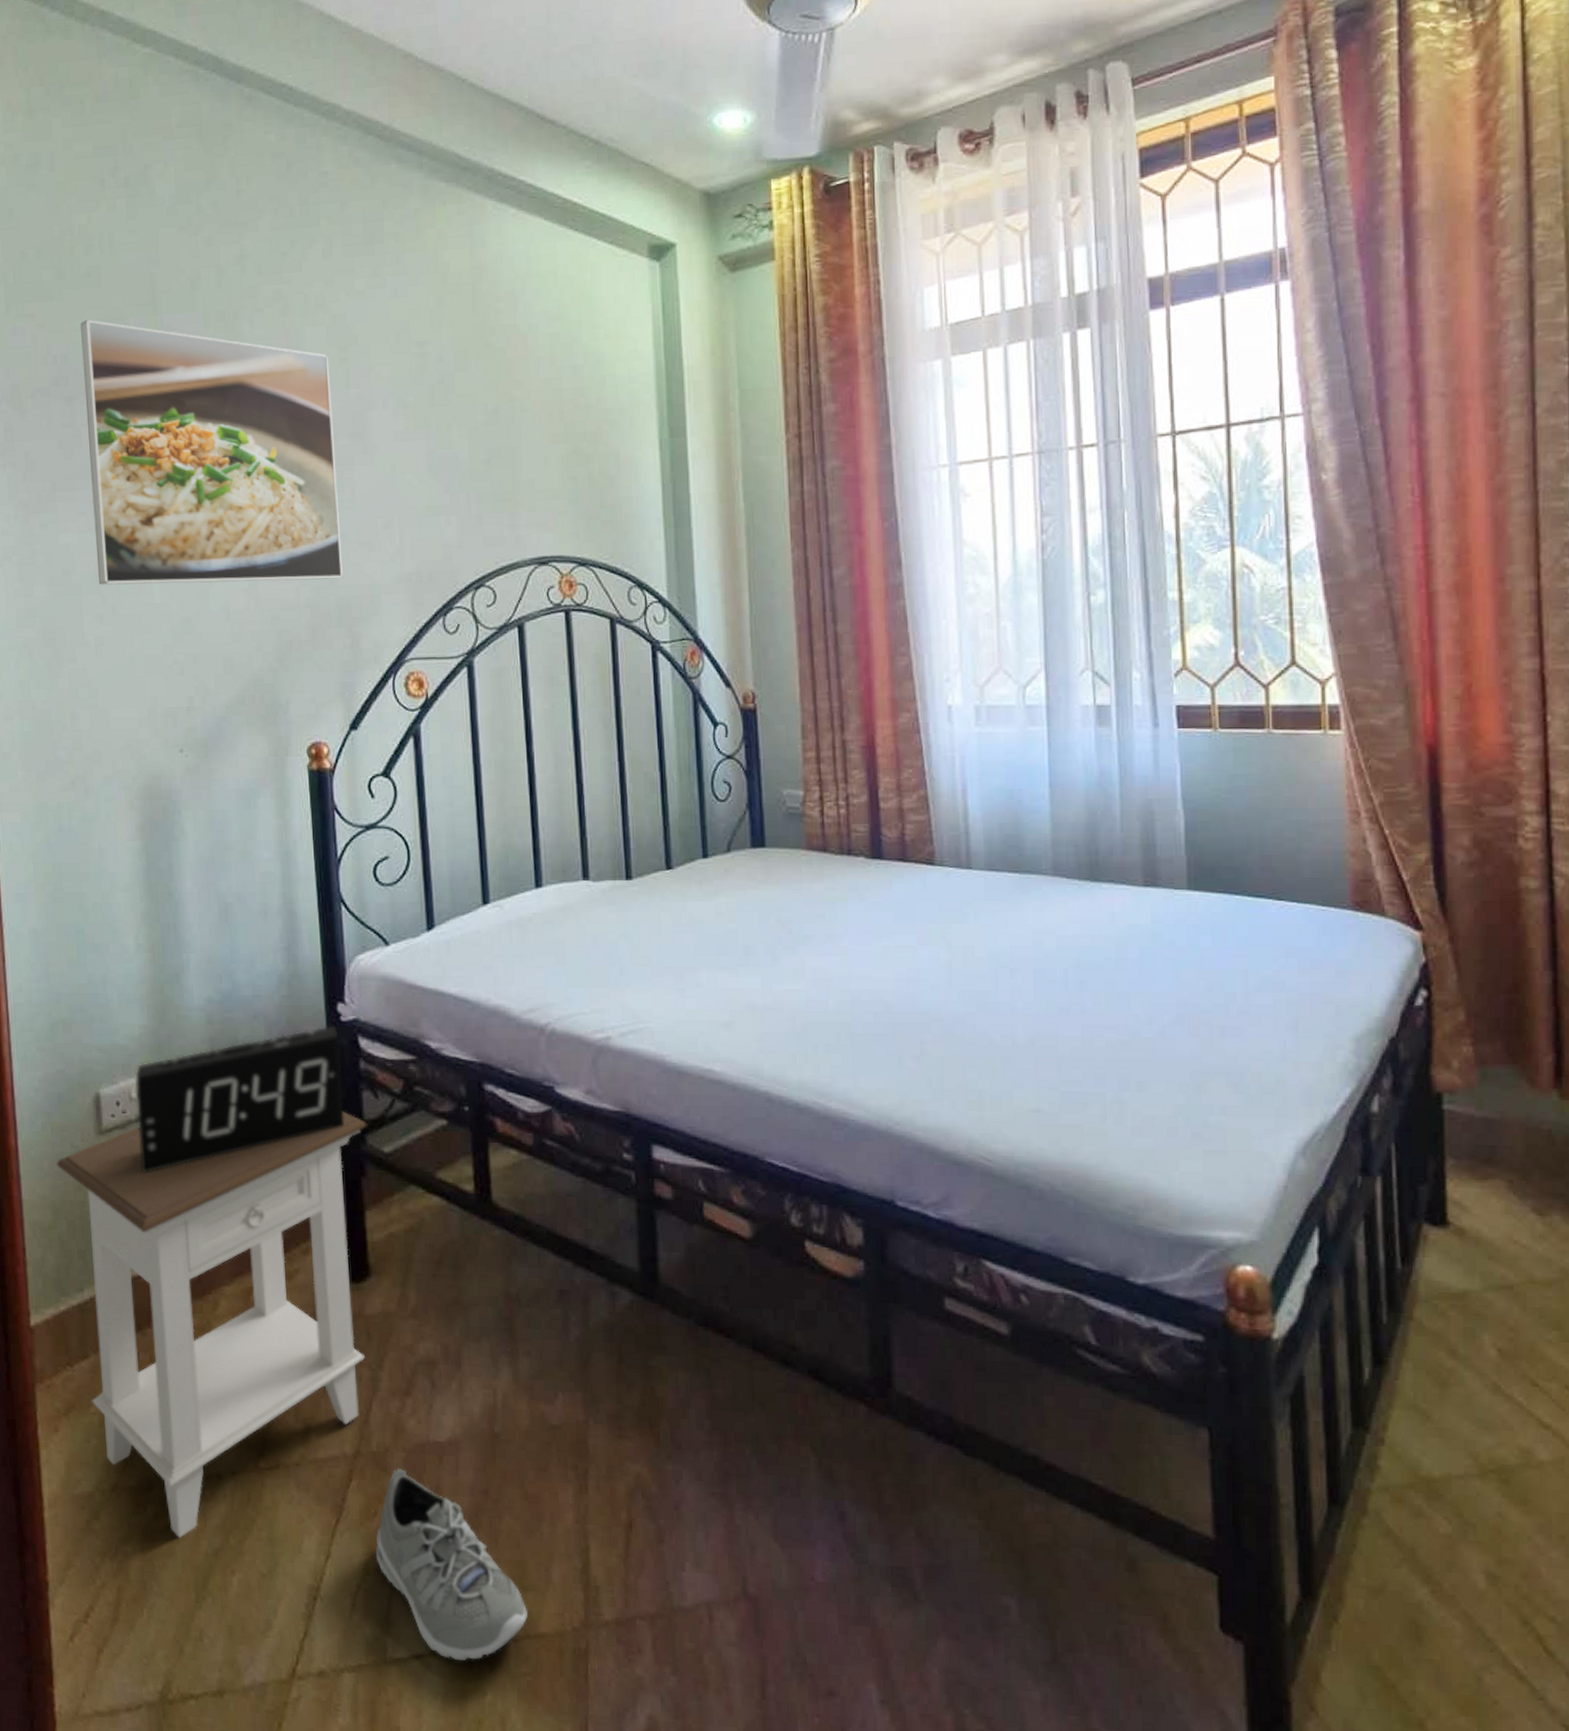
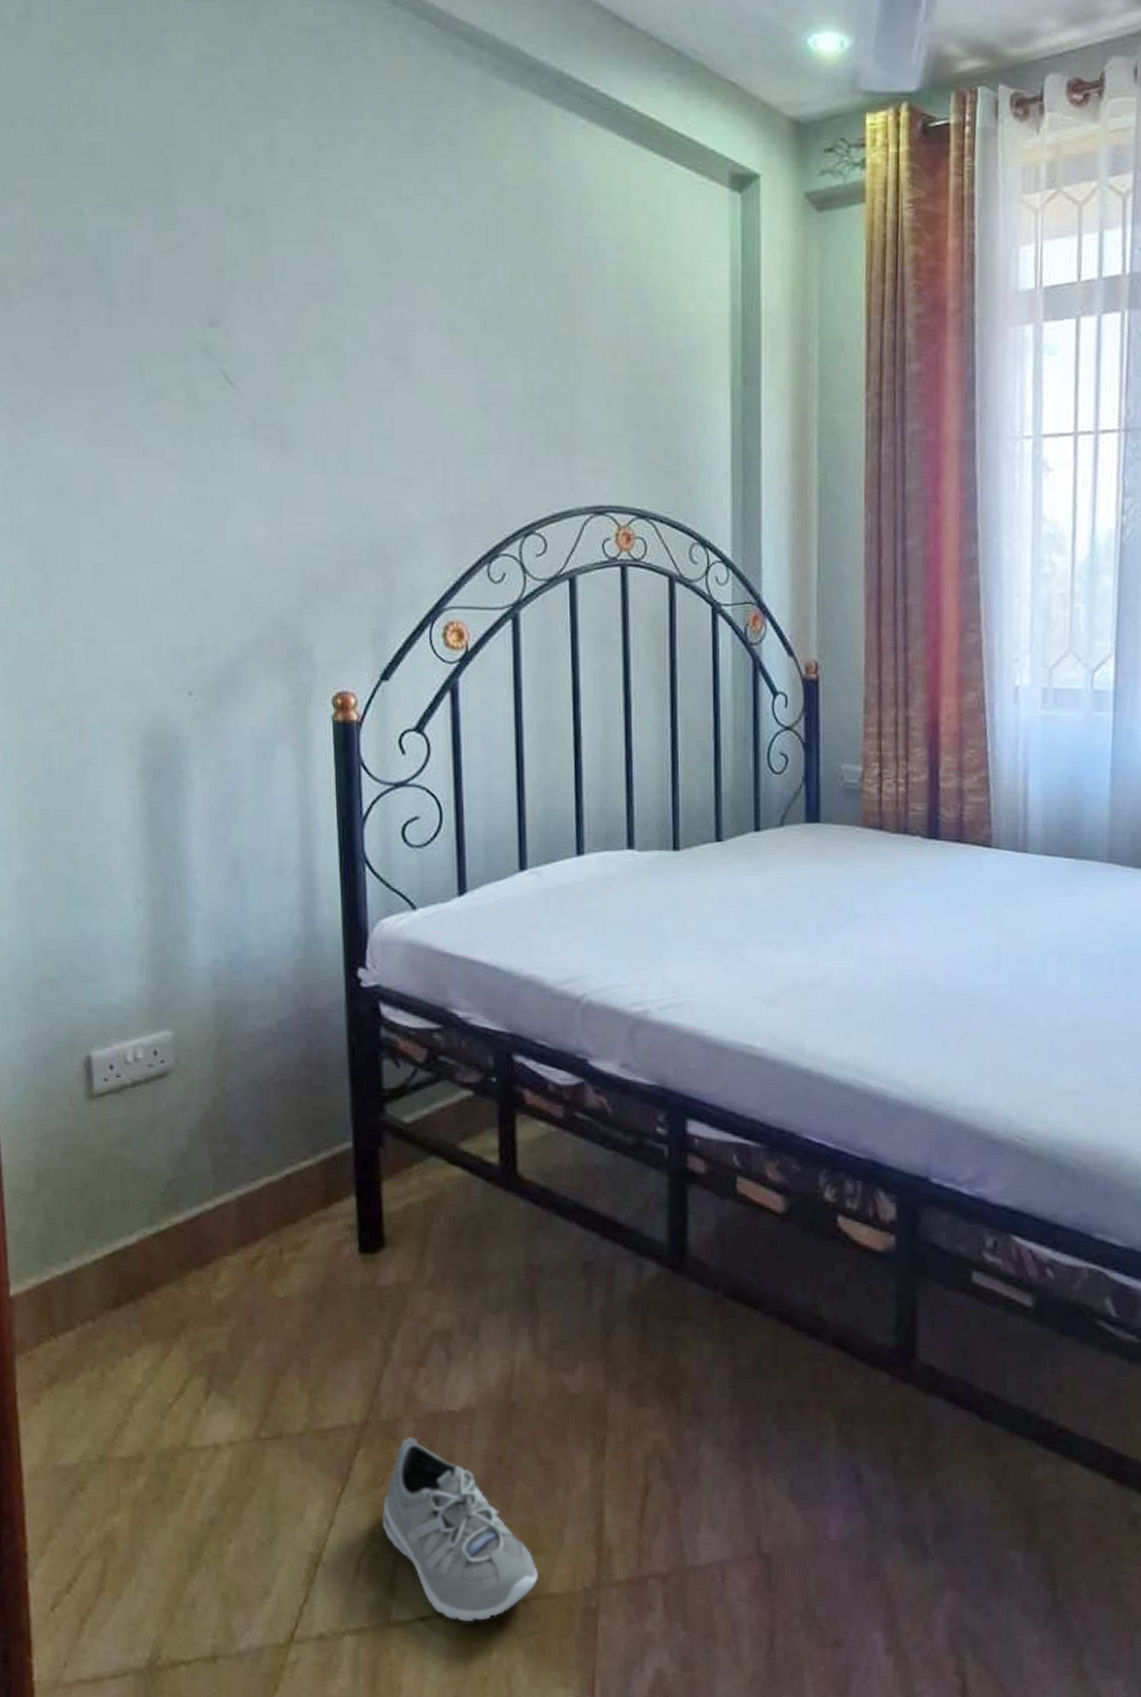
nightstand: present [56,1111,367,1538] -> none [41,1079,387,1508]
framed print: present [80,319,343,585] -> none [80,202,378,516]
alarm clock: present [134,1025,345,1173] -> none [130,990,363,1140]

